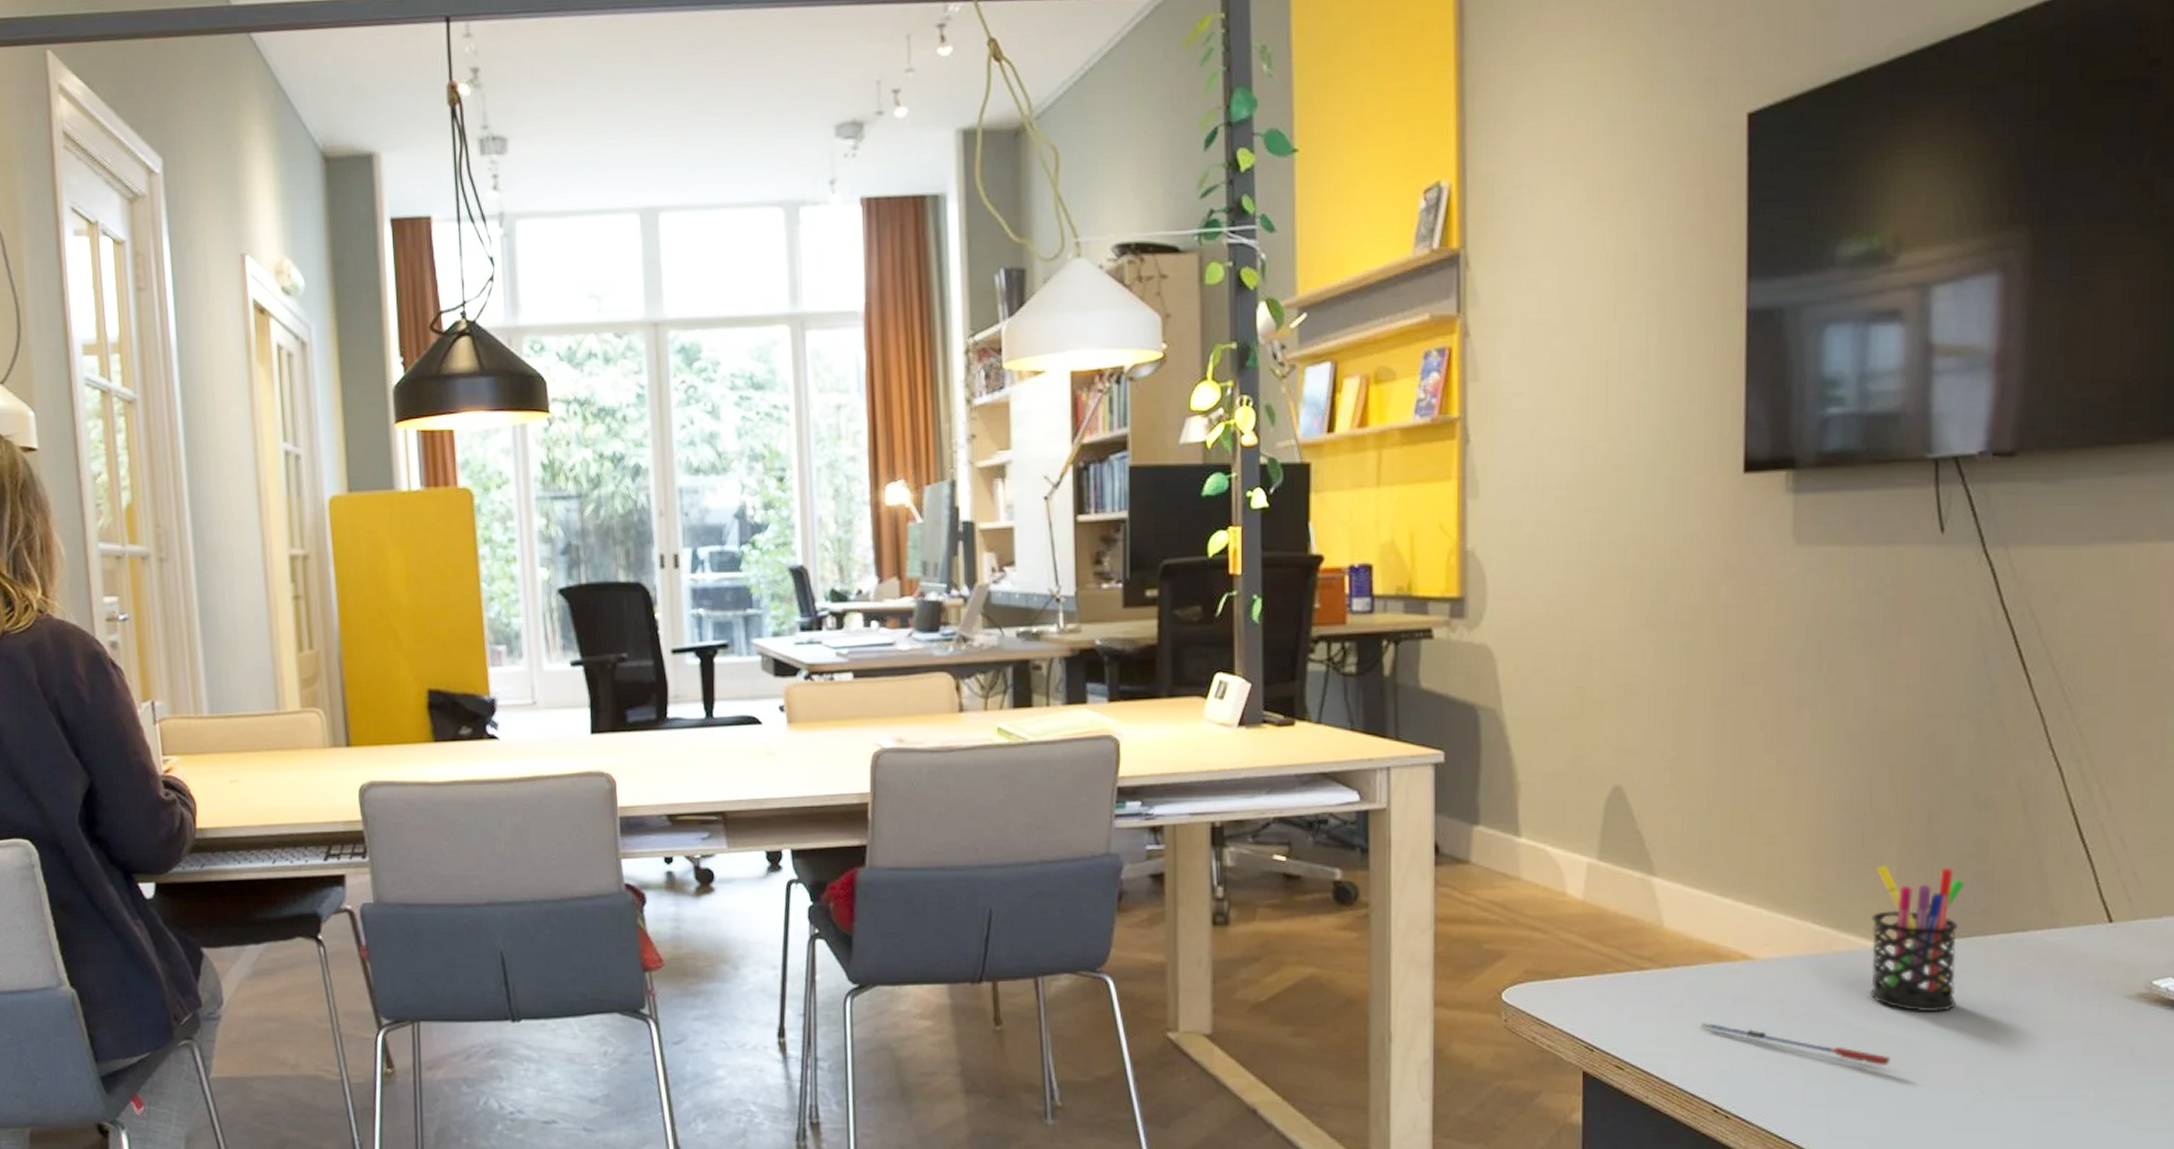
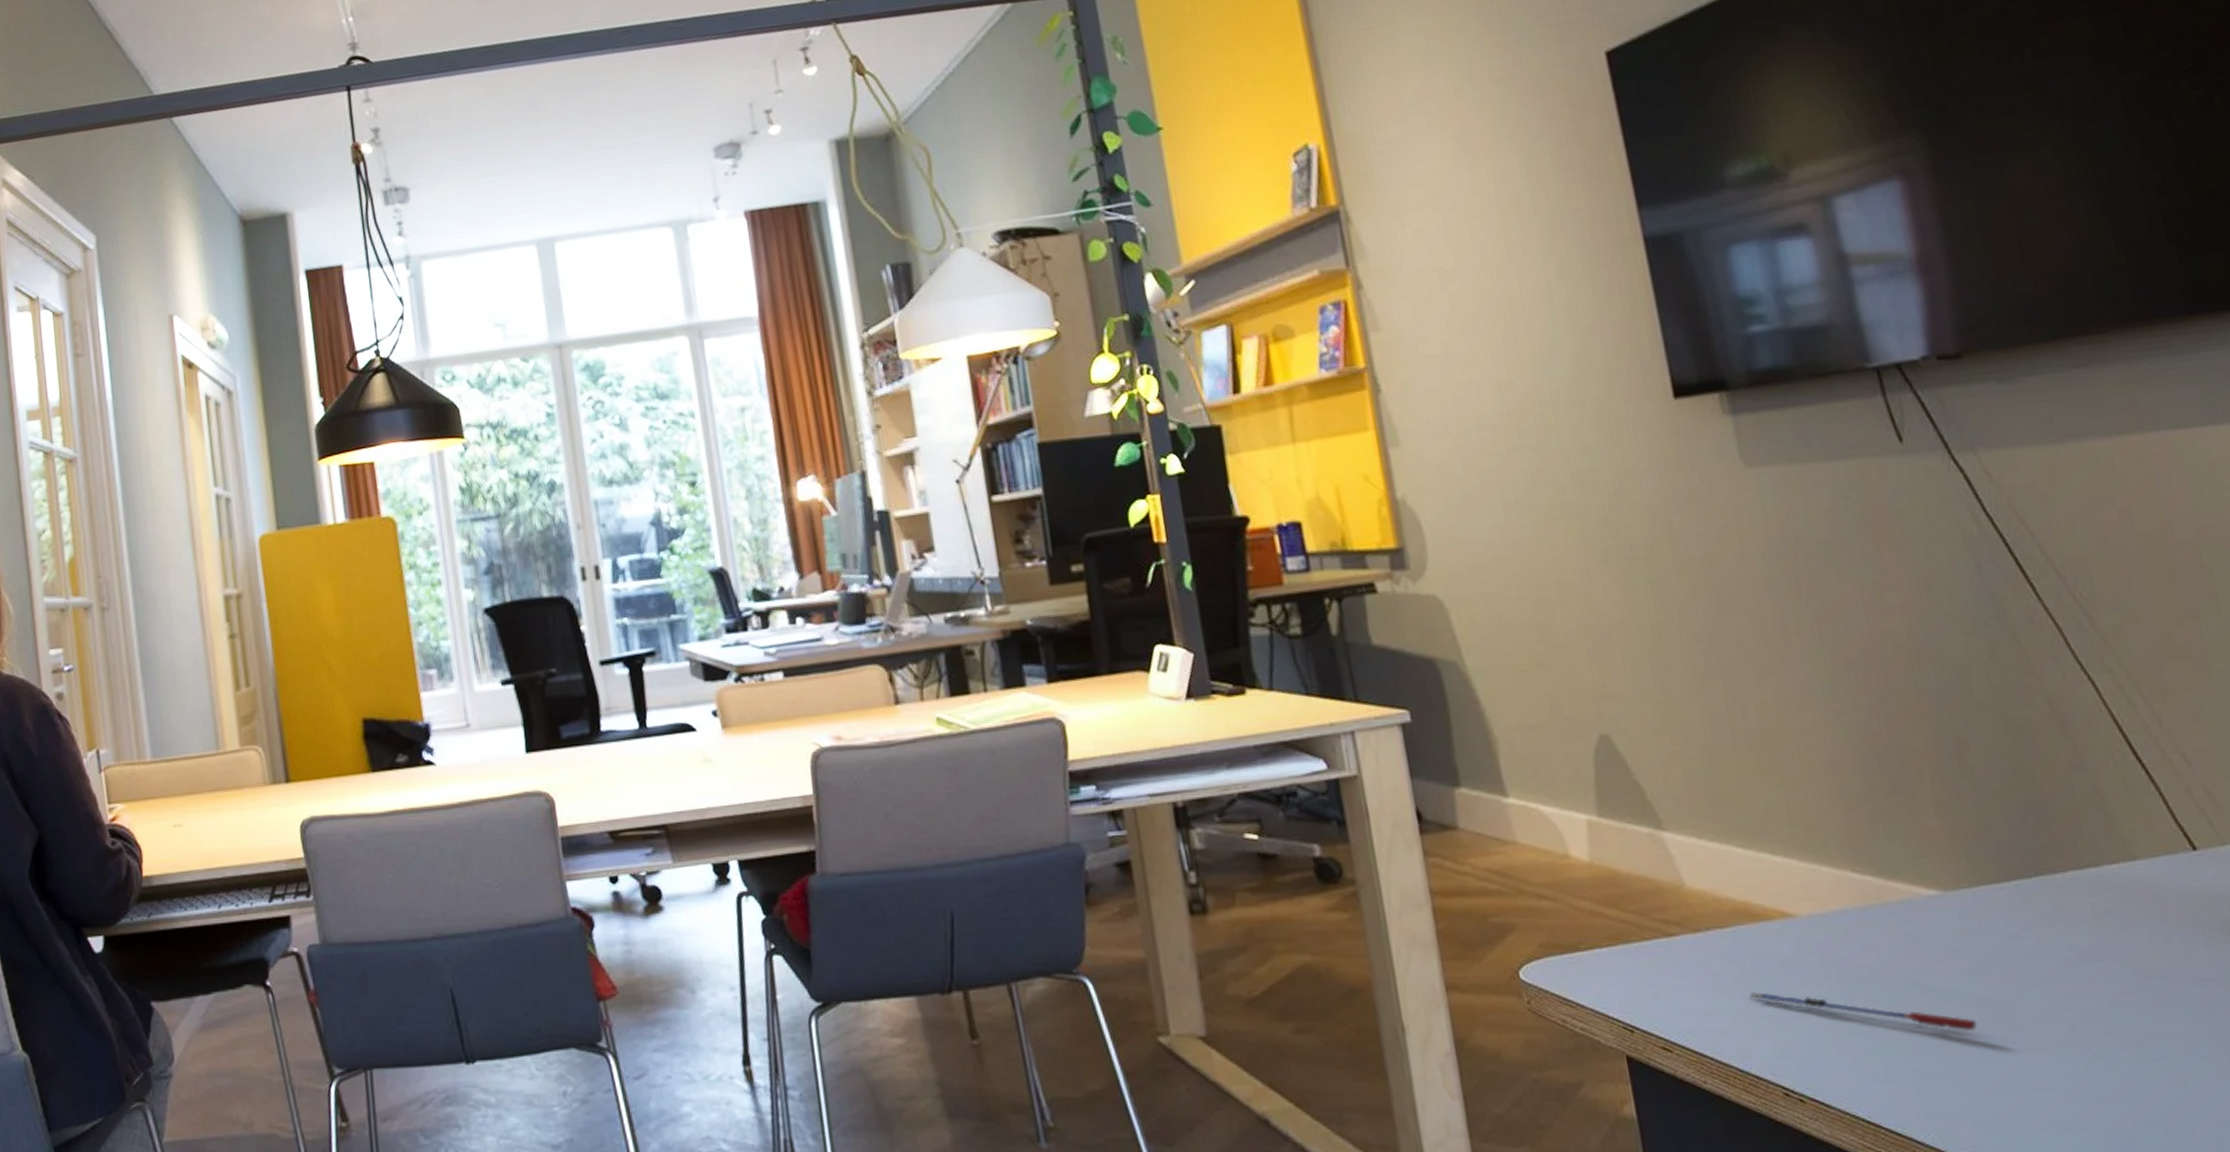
pen holder: present [1870,865,1965,1013] -> none [1911,801,2039,966]

